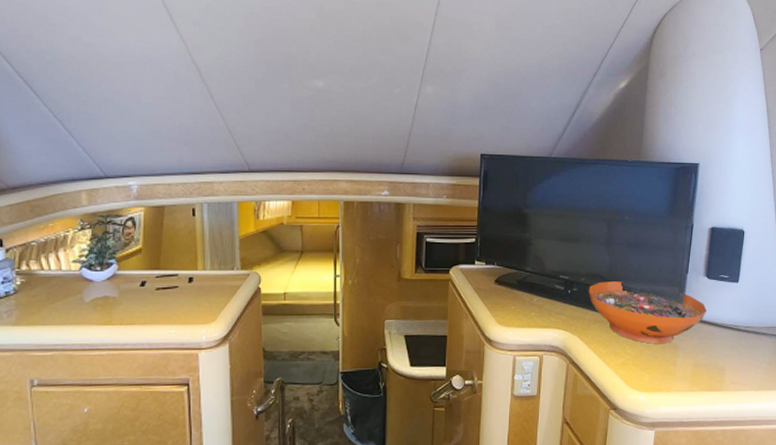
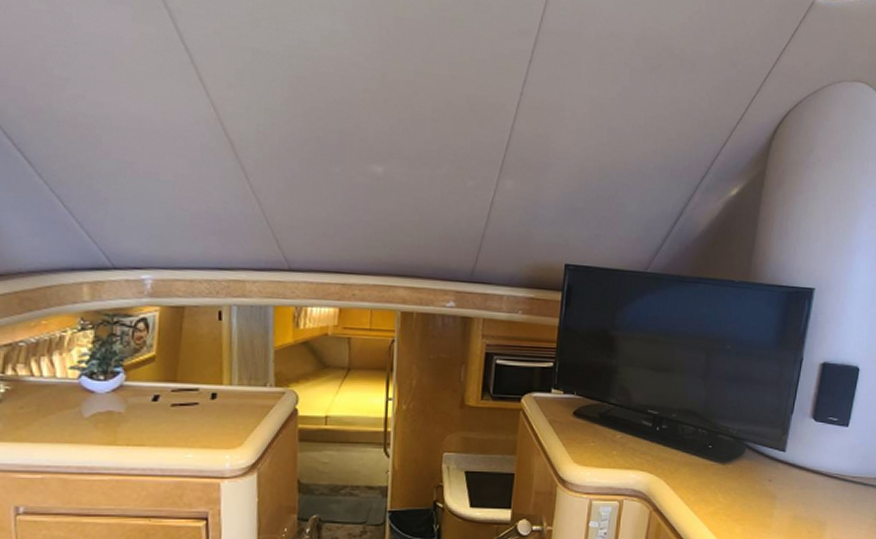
decorative bowl: present [588,281,706,344] -> none [679,419,811,492]

